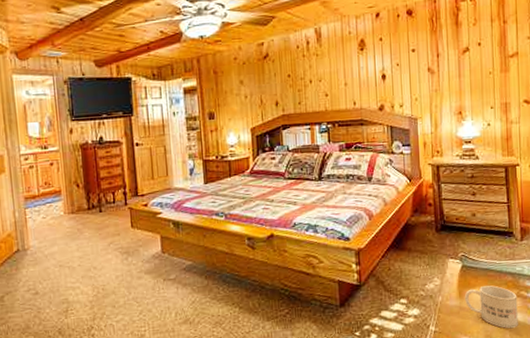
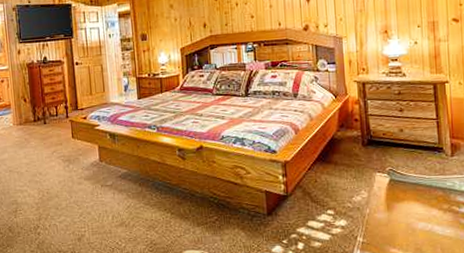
mug: present [464,285,518,329] -> none [392,199,450,243]

